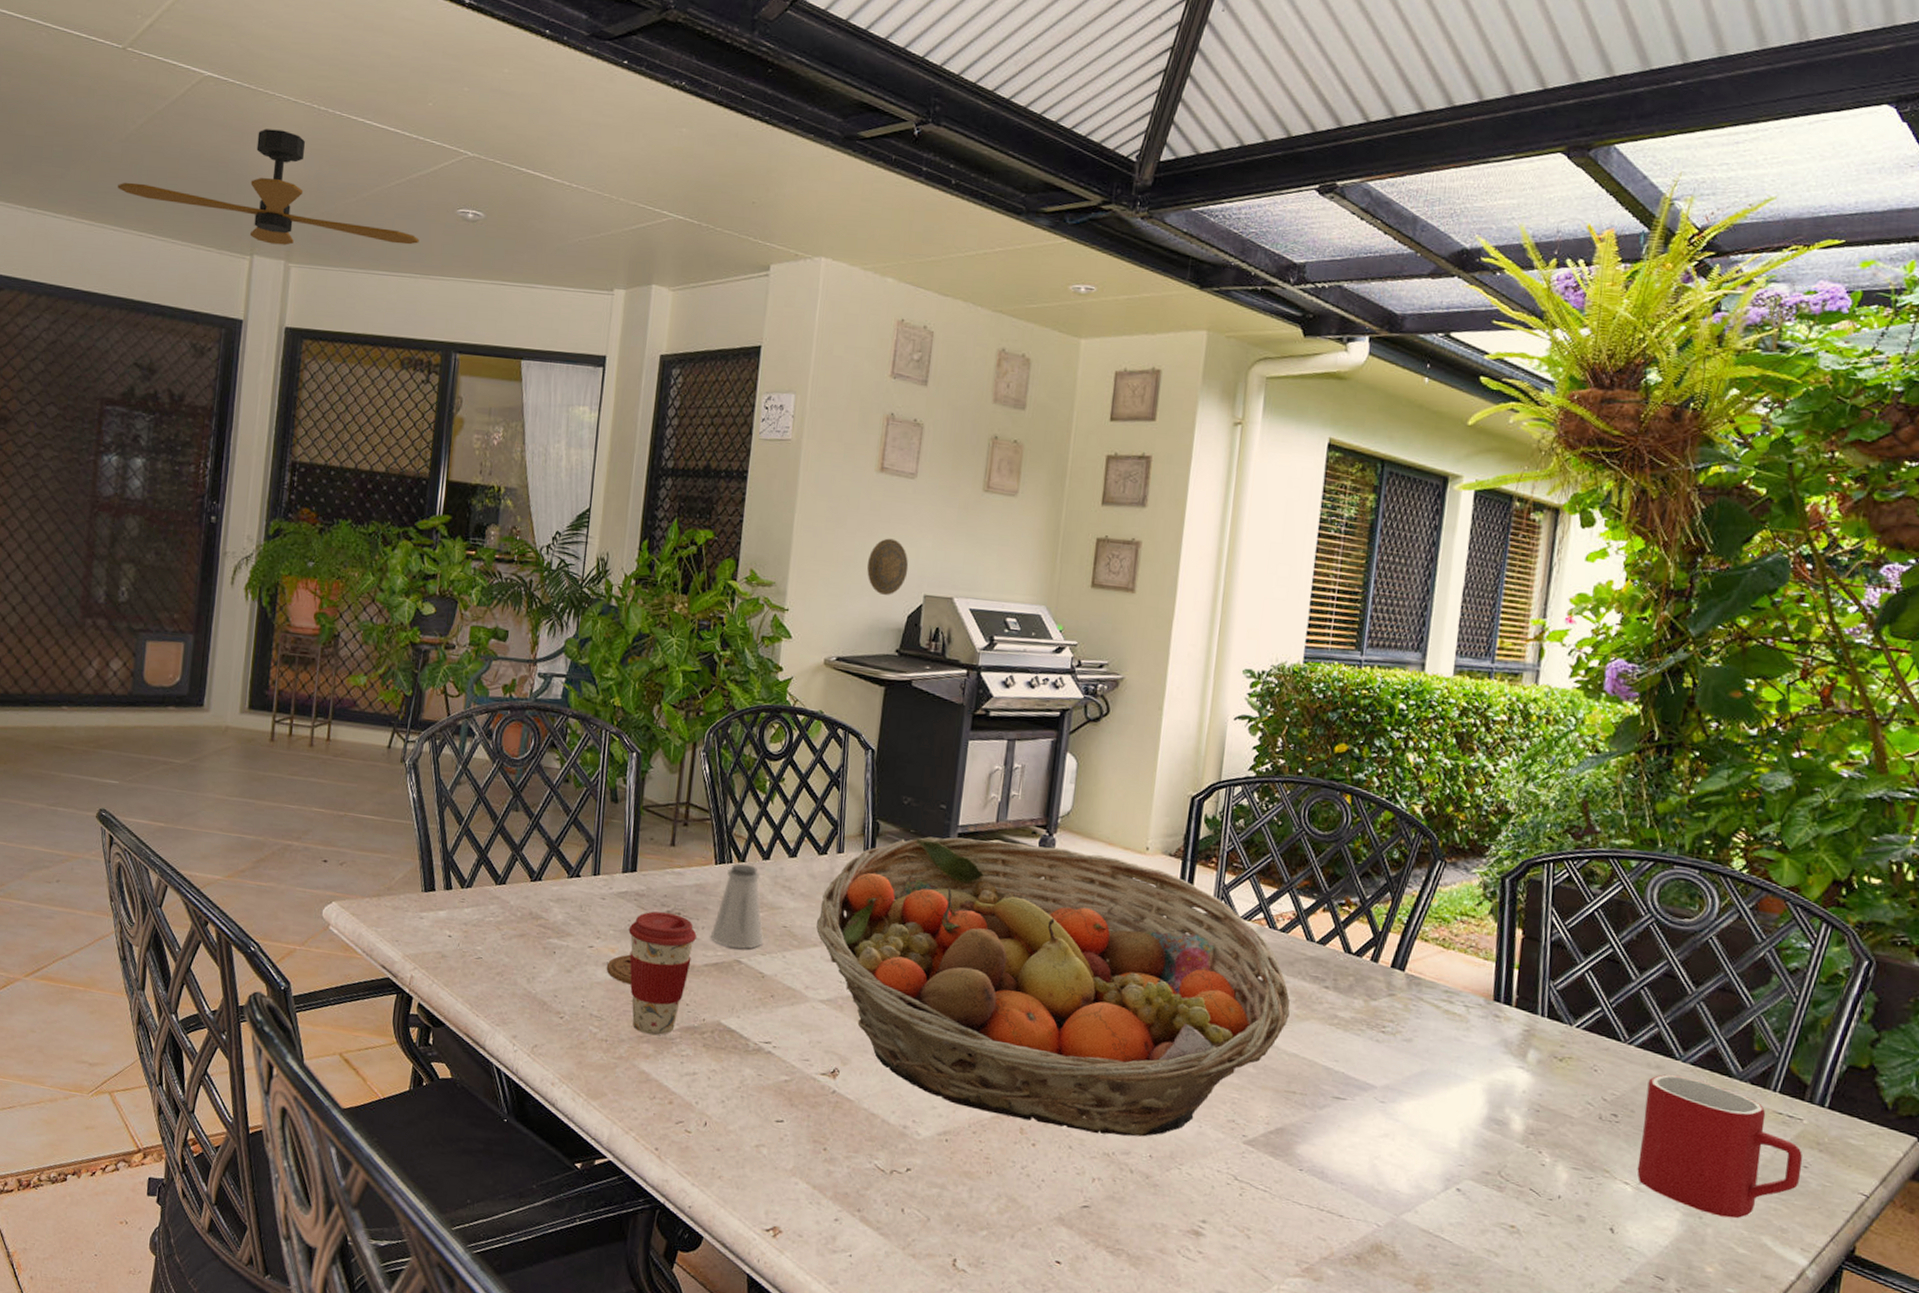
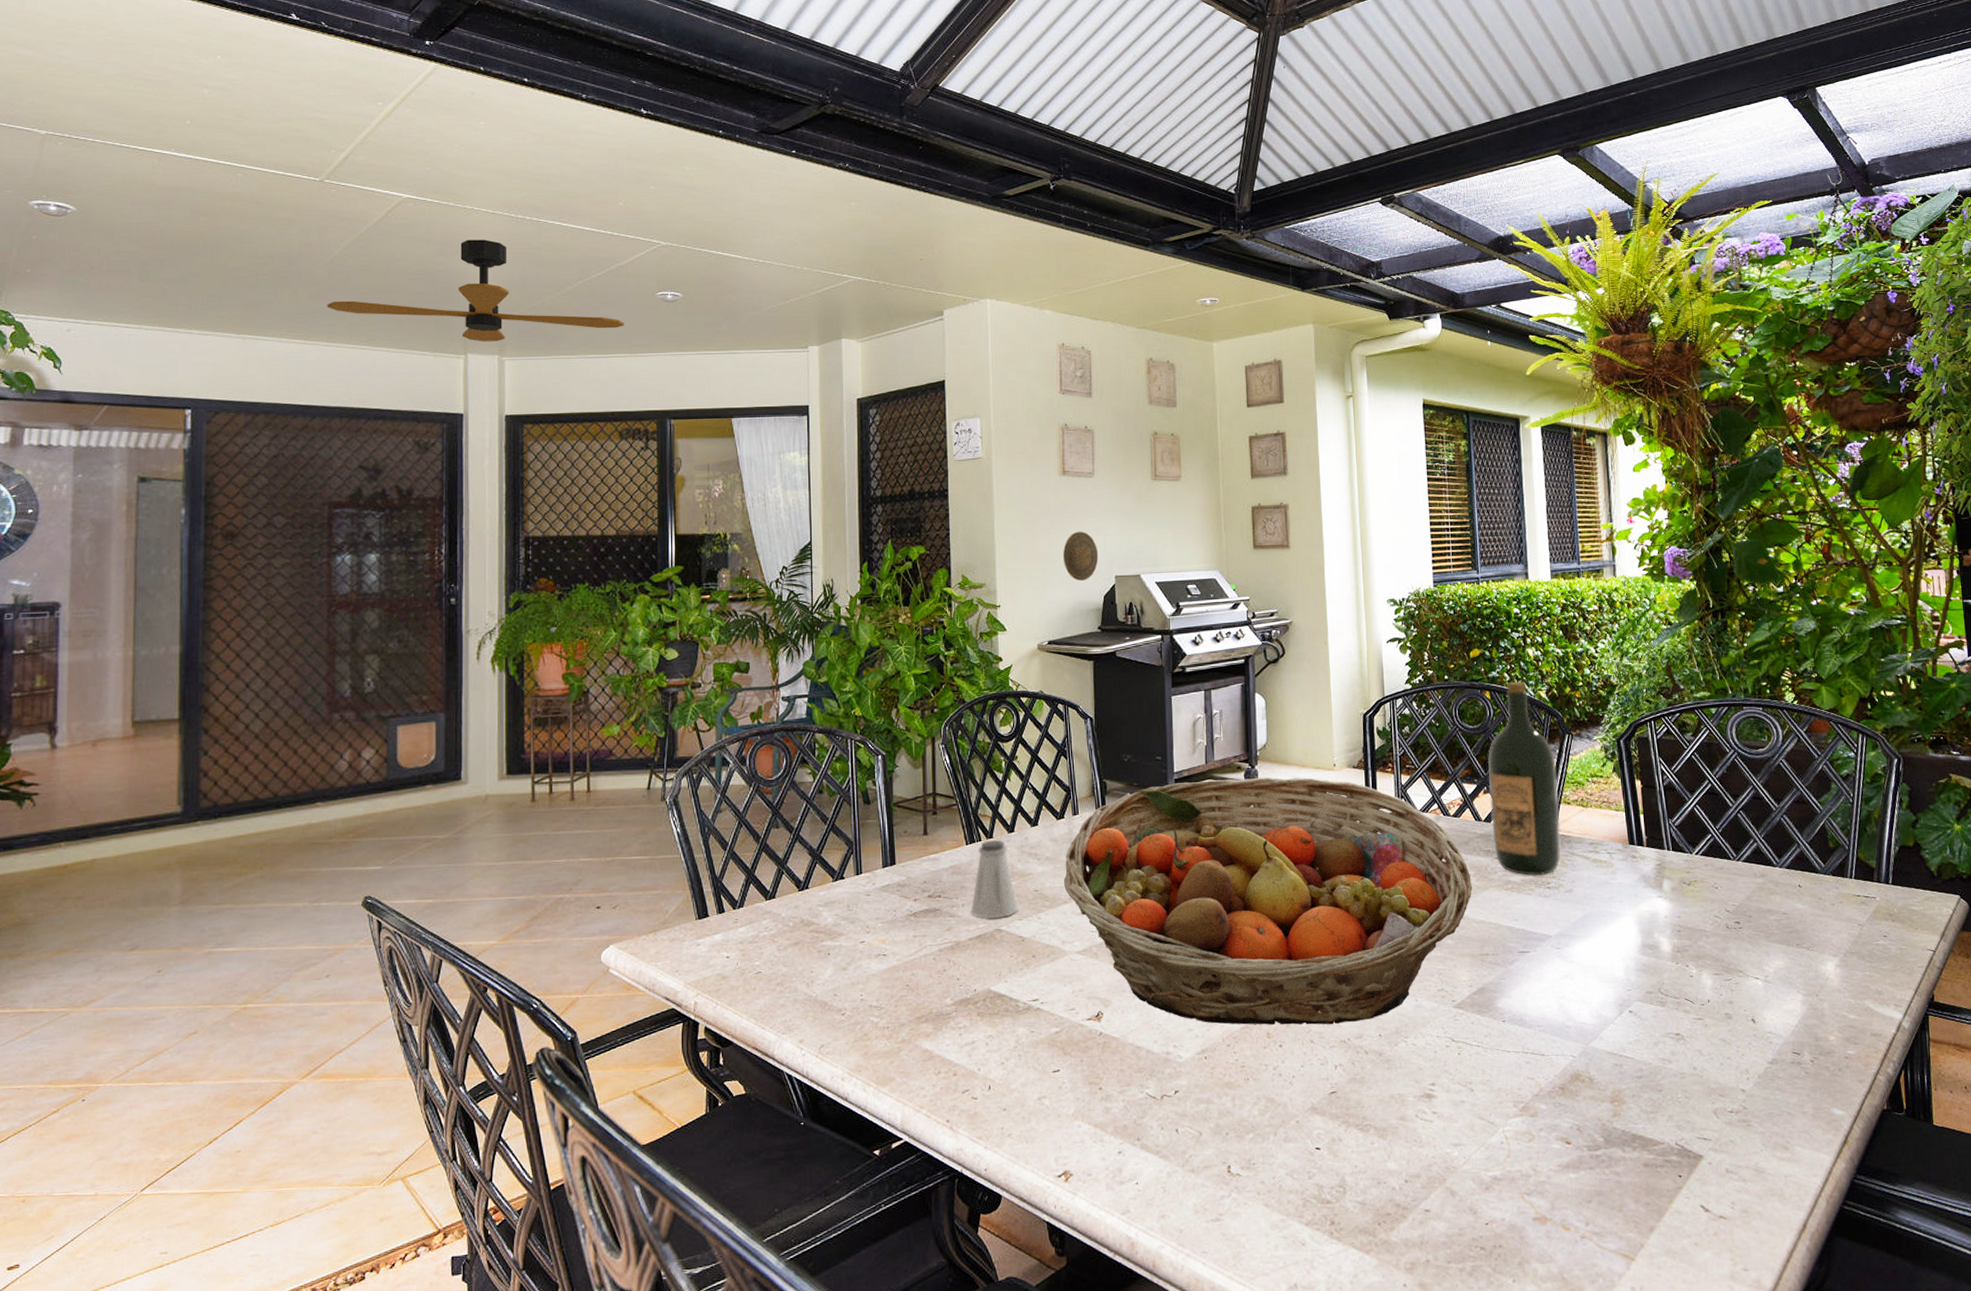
coaster: present [606,954,632,985] -> none [879,942,905,971]
coffee cup: present [628,911,697,1036] -> none [895,897,958,1014]
wine bottle: none [1323,787,1419,1017] -> present [1487,681,1561,876]
mug: present [1637,1074,1803,1219] -> none [1757,879,1884,991]

